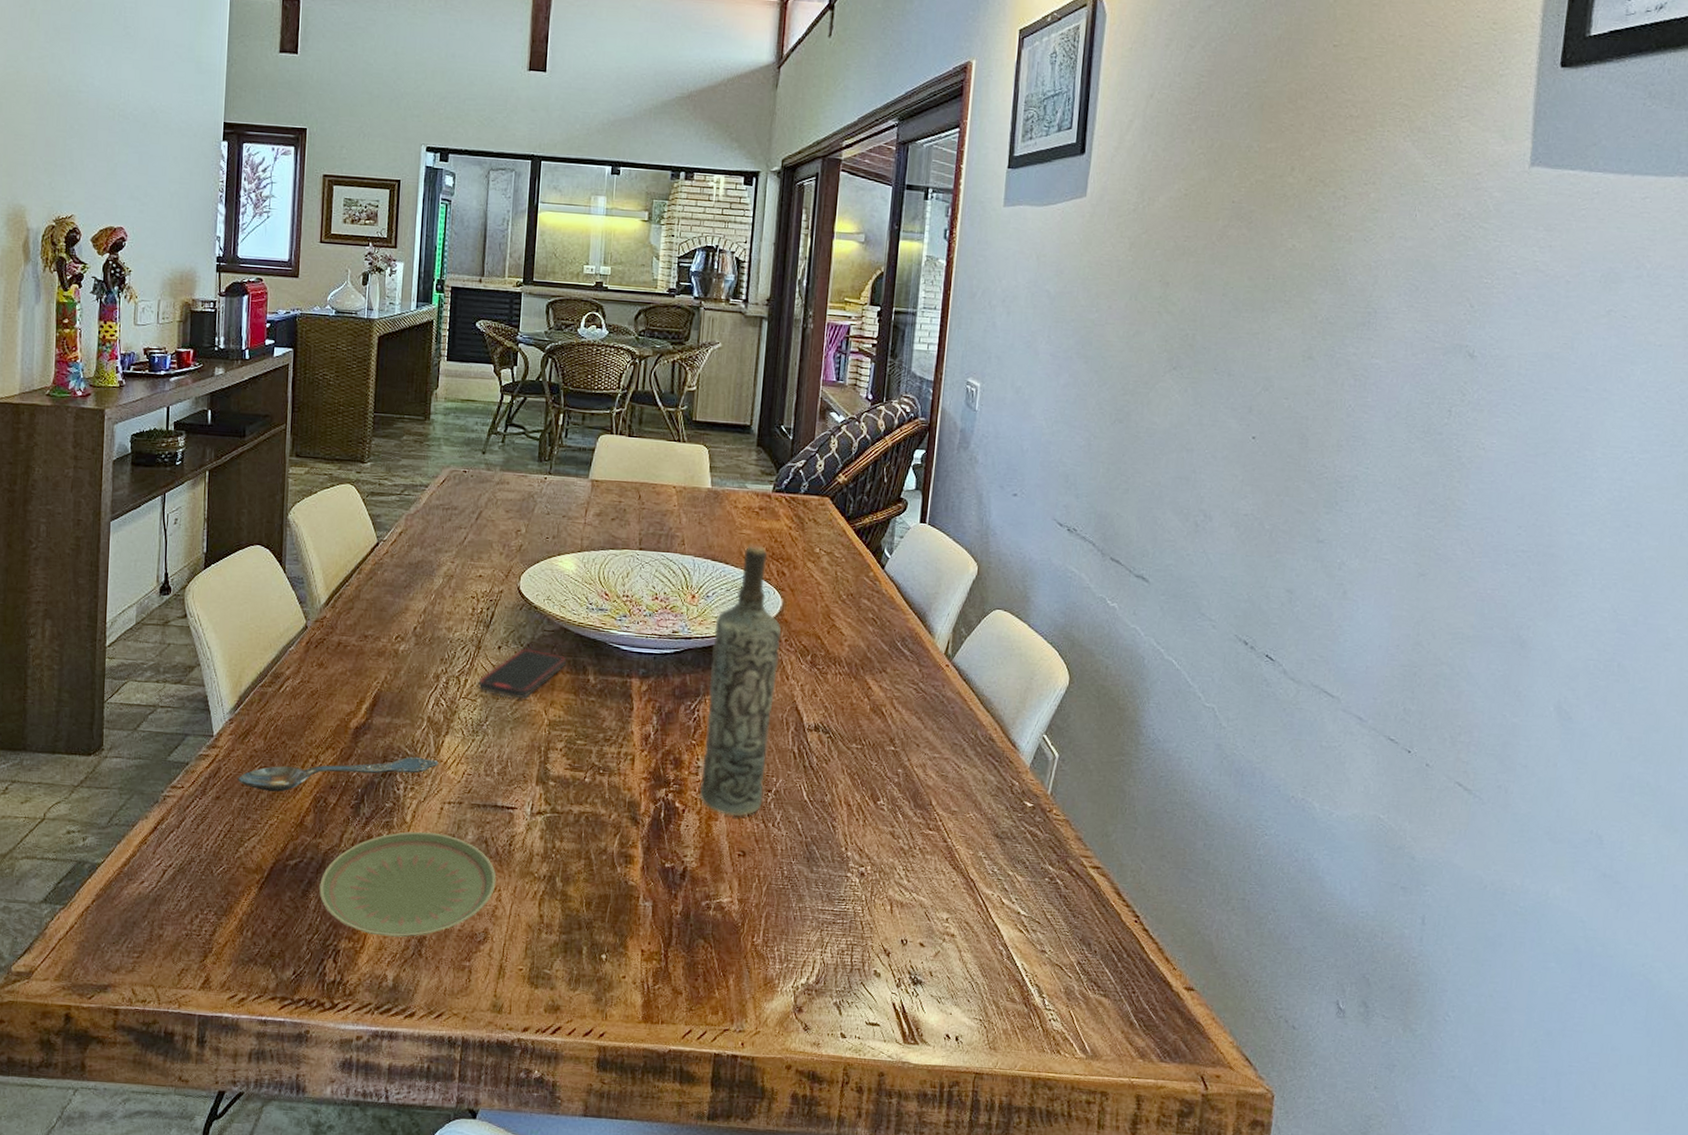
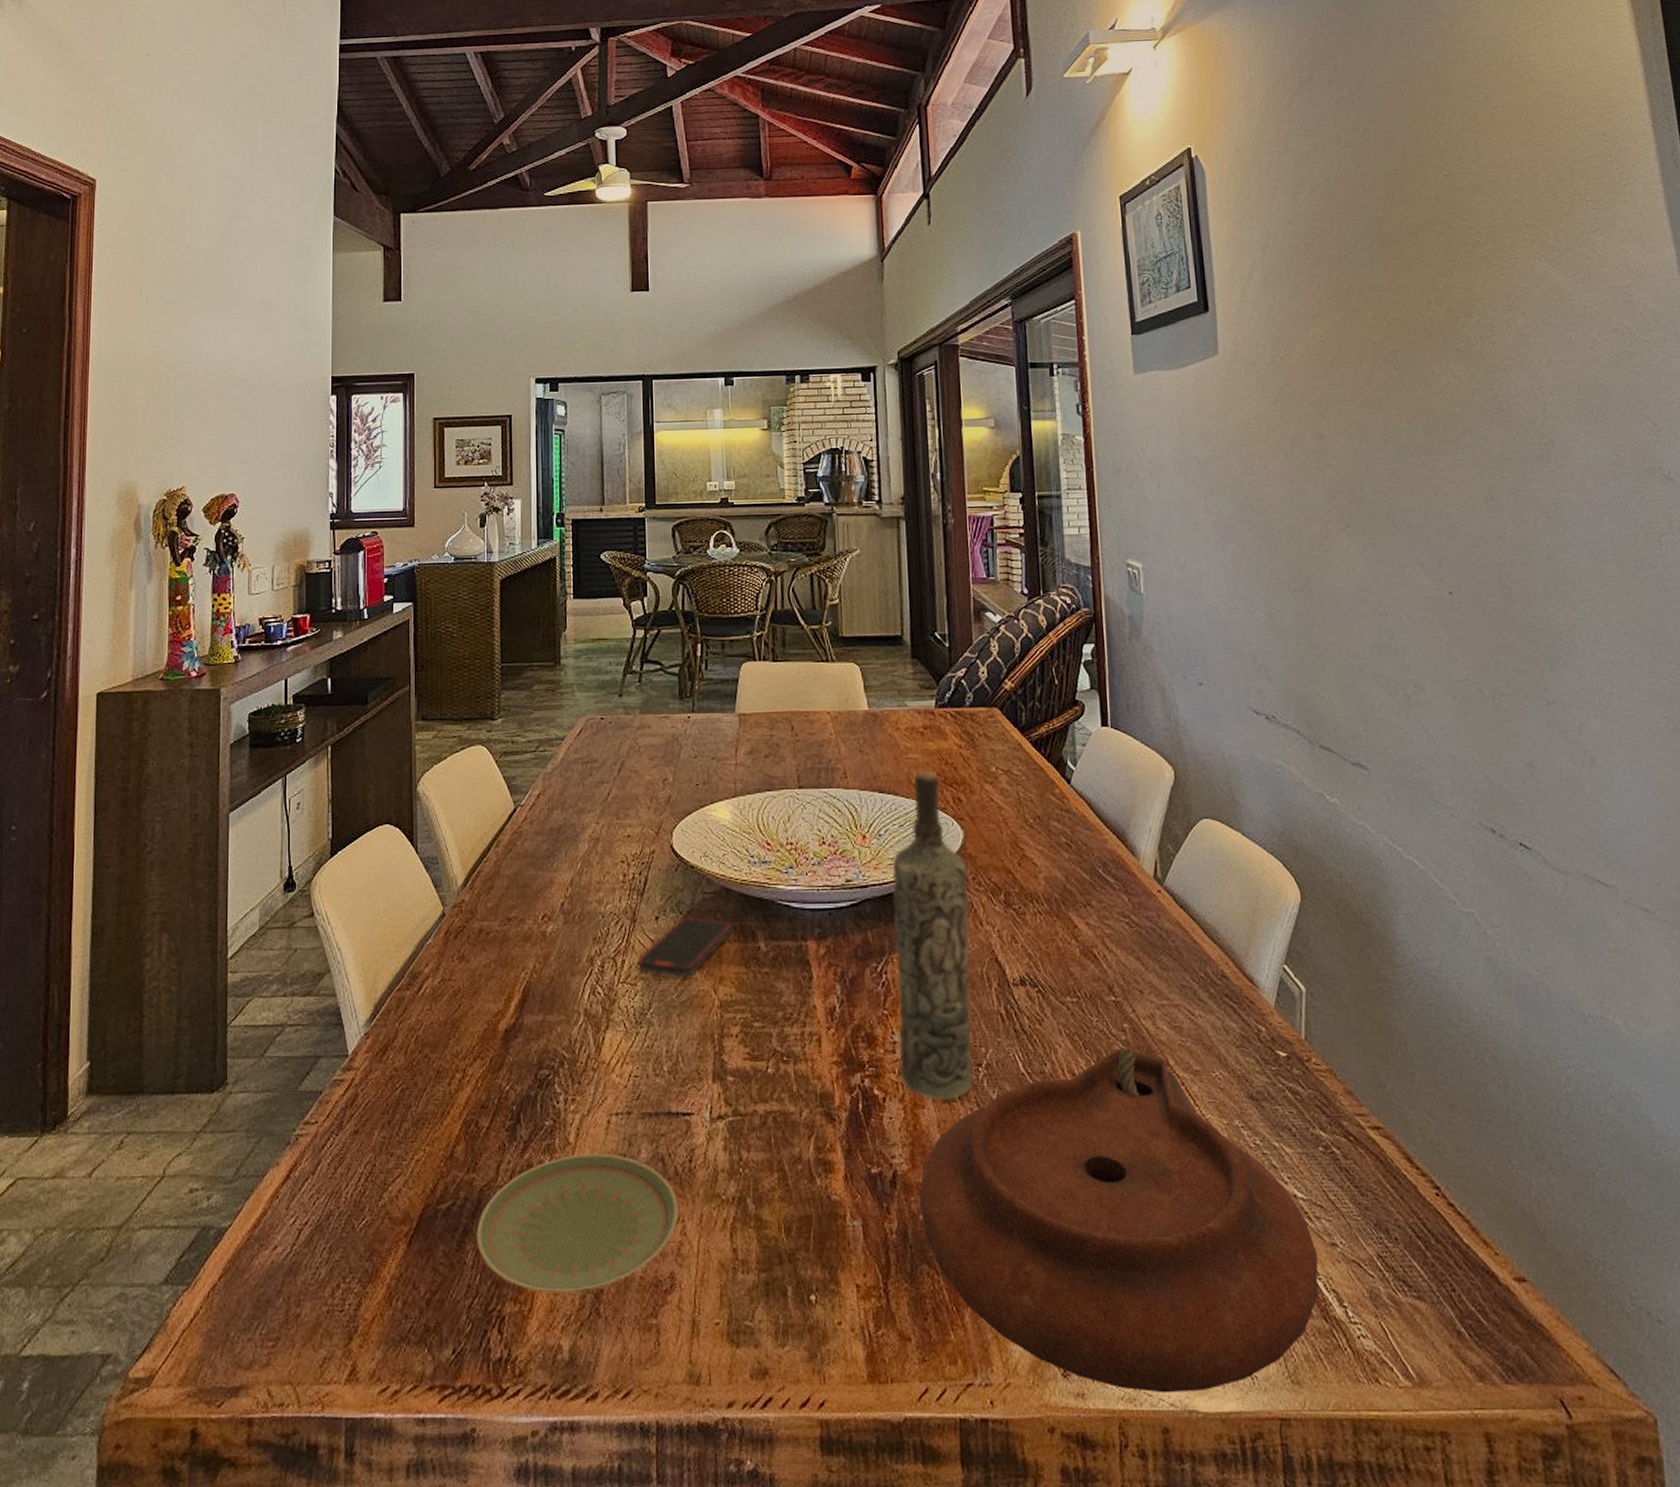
spoon: present [237,756,439,792] -> none [377,1060,601,1118]
plate: none [703,787,1029,1049] -> present [919,1046,1319,1393]

